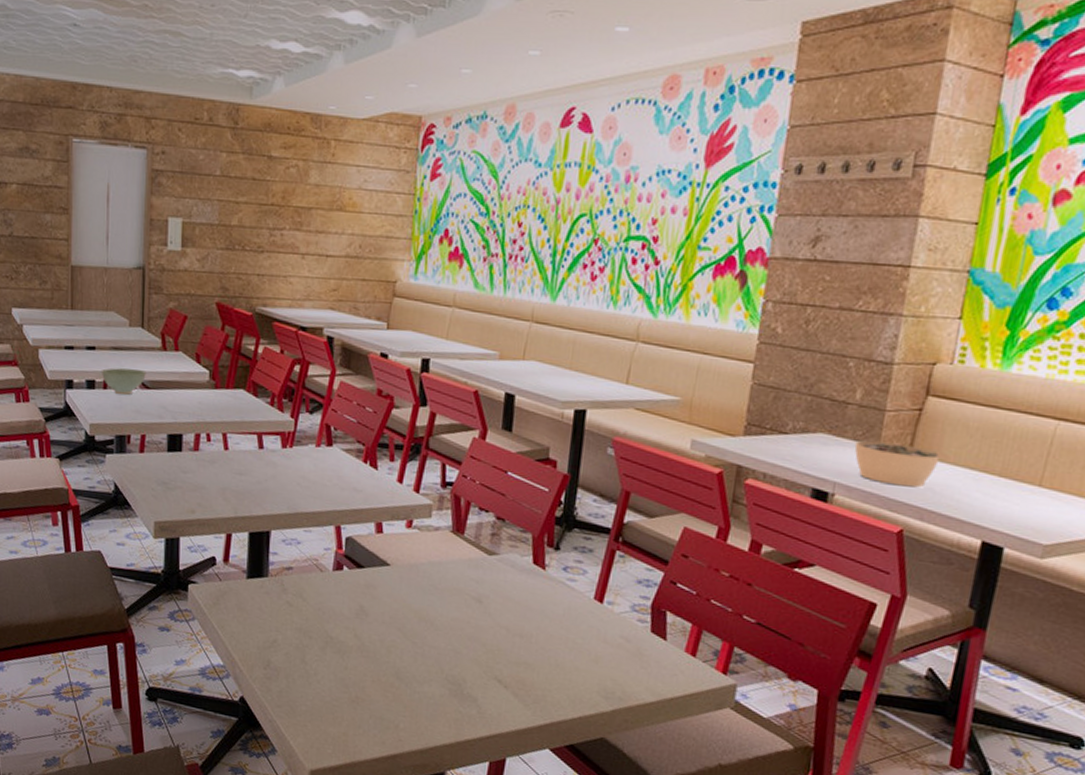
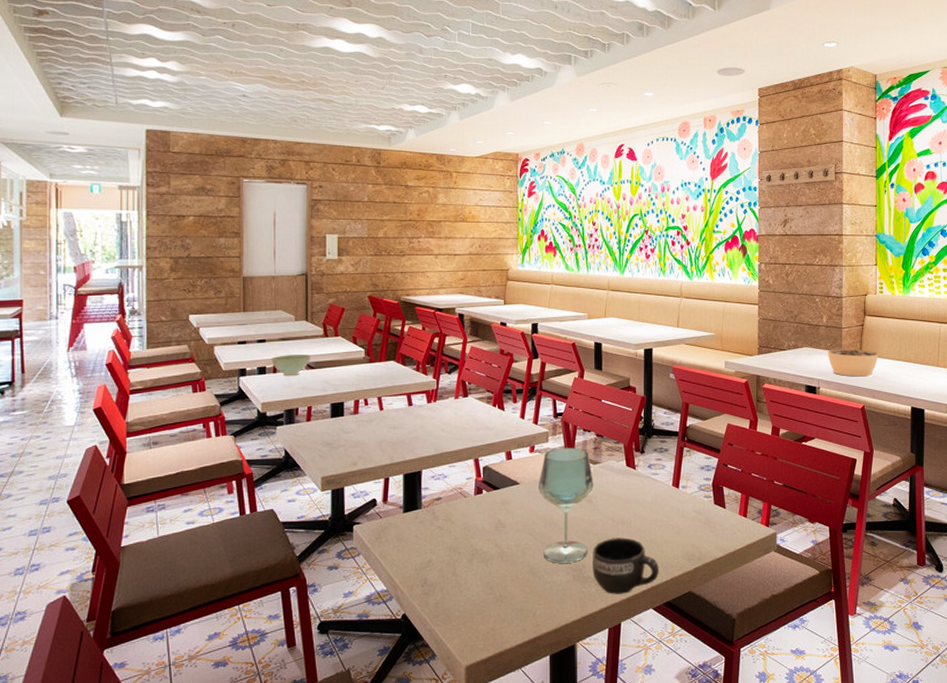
wine glass: none [413,527,488,674] -> present [537,447,594,563]
mug: none [475,652,564,725] -> present [593,537,659,594]

